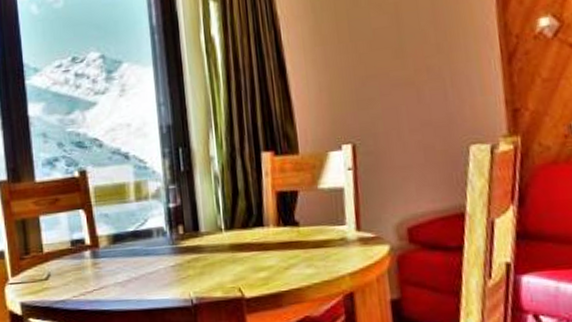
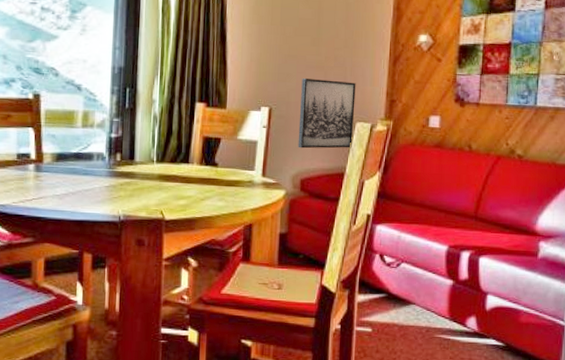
wall art: none [388,95,470,189] -> present [298,77,356,149]

